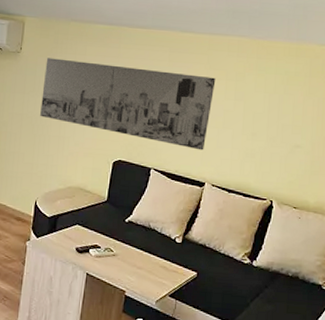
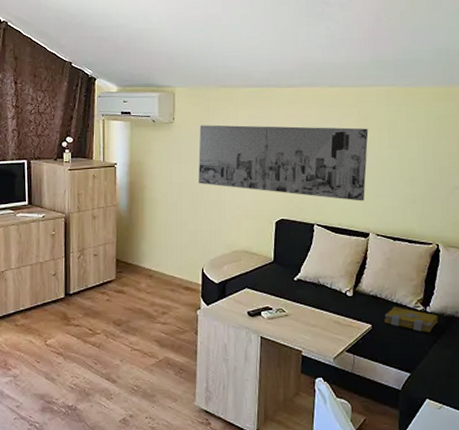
spell book: none [210,257,264,286] -> present [384,307,439,333]

